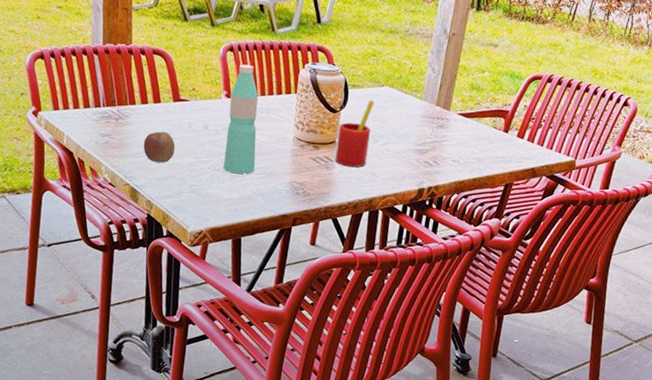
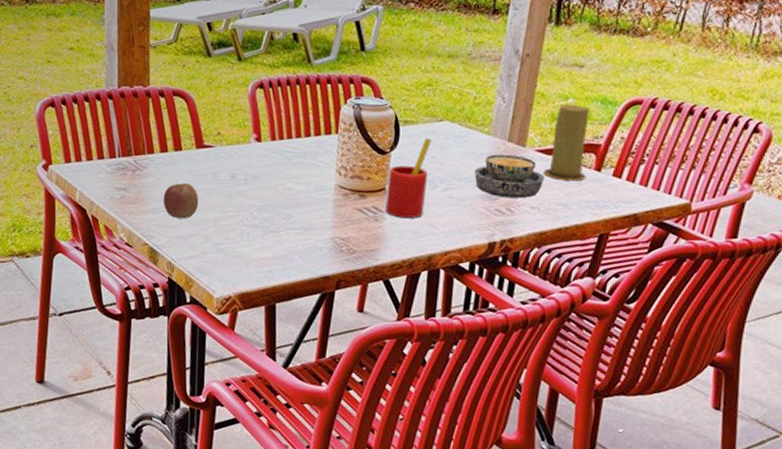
water bottle: present [223,64,259,174] -> none [254,102,294,230]
bowl: none [408,116,465,153] -> present [474,154,545,198]
candle: none [463,76,501,140] -> present [543,103,590,181]

